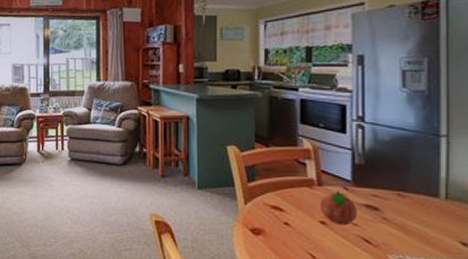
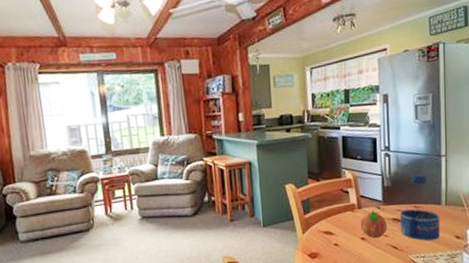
water bottle: none [376,154,437,243] -> present [399,174,441,242]

